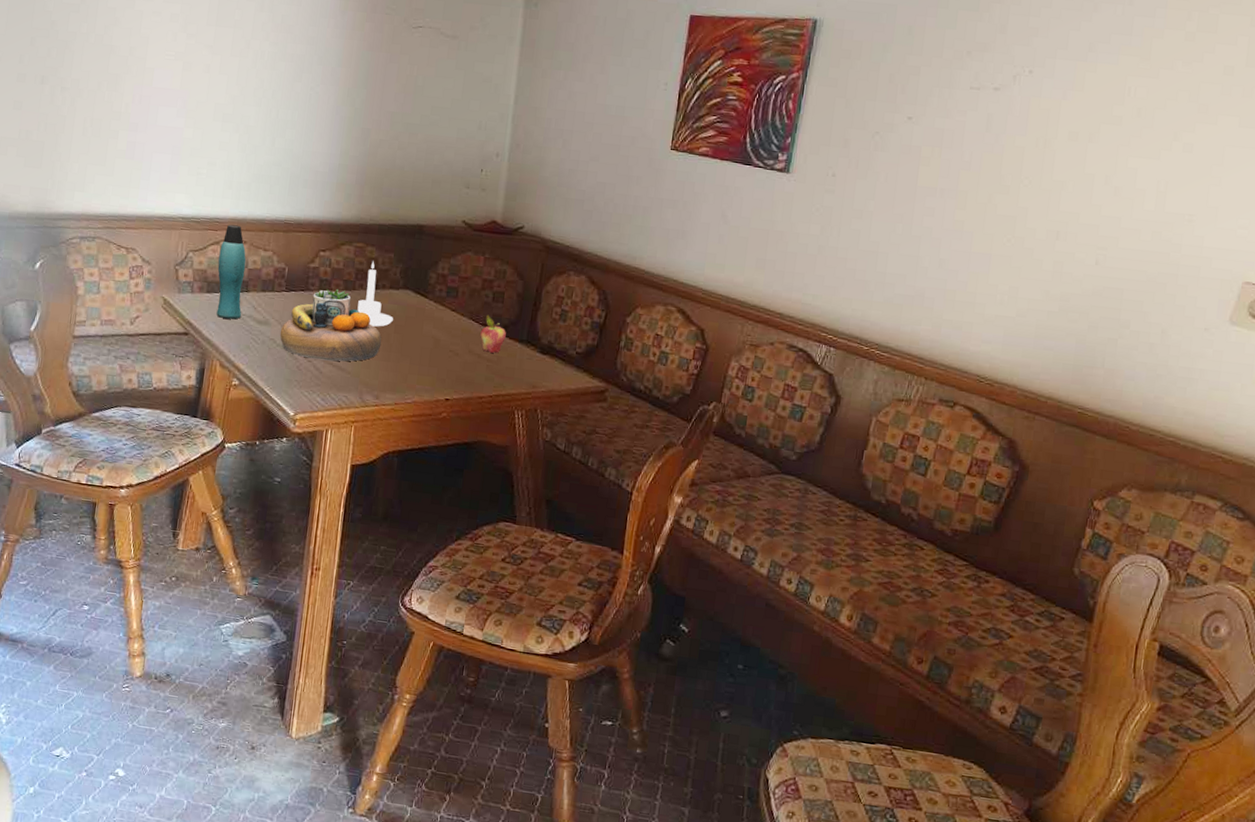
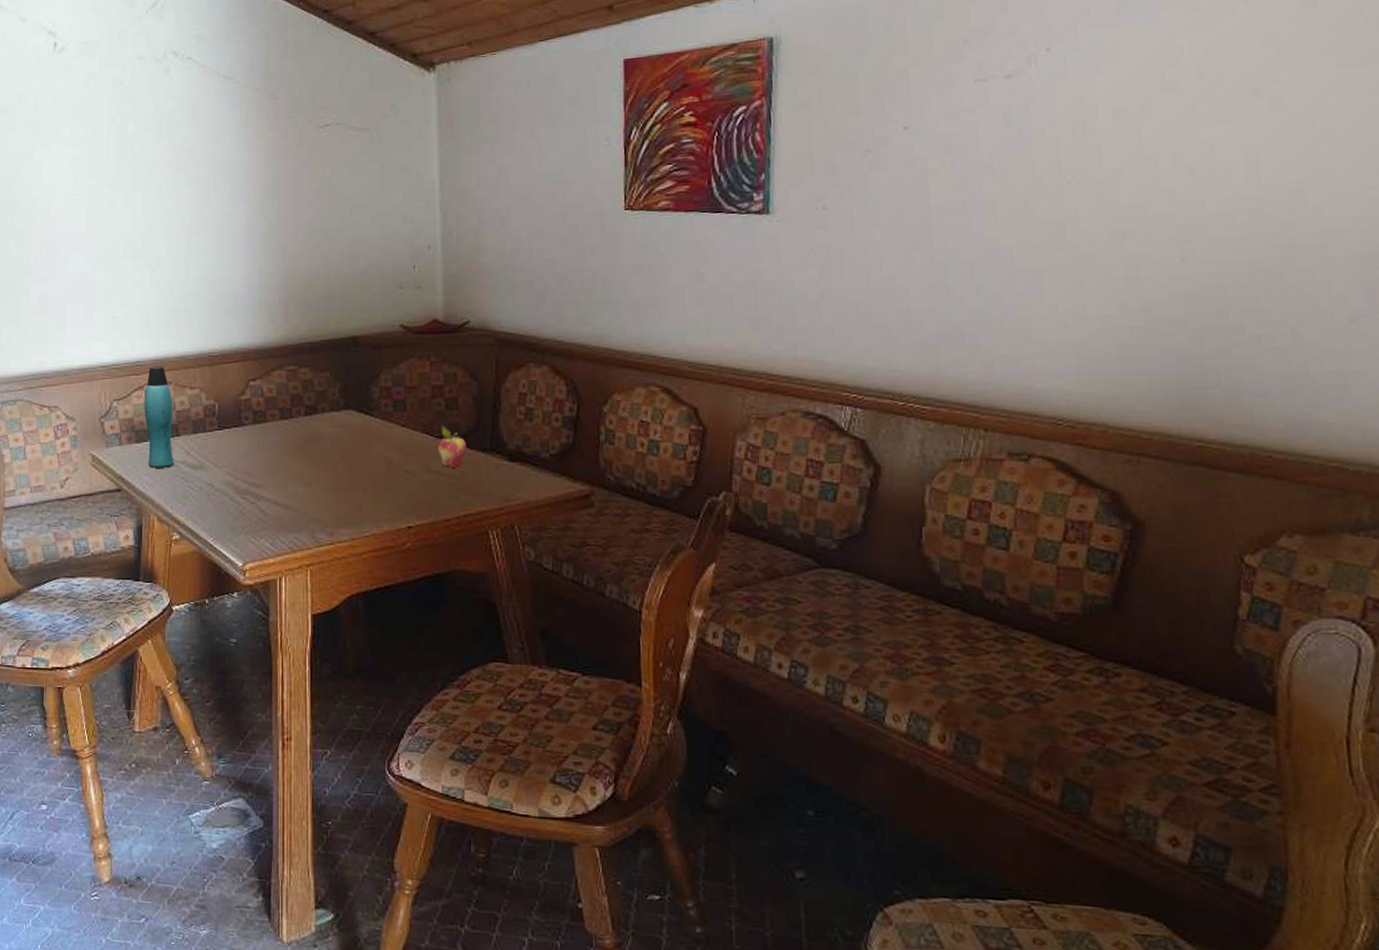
decorative bowl: present [279,288,381,362] -> none [217,419,327,500]
candle holder: present [357,261,393,327] -> none [297,383,338,455]

